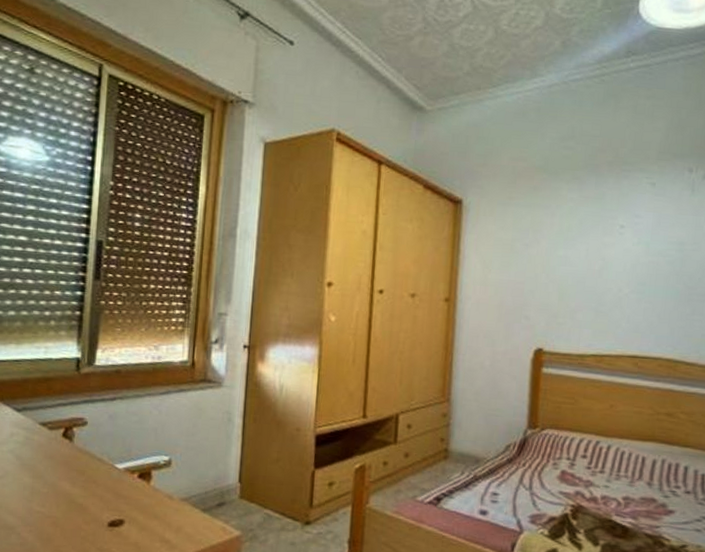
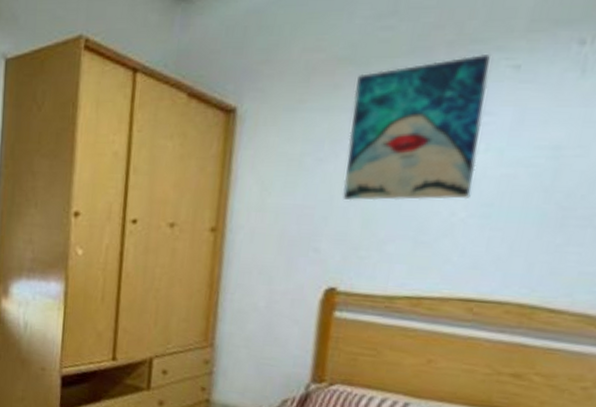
wall art: none [544,173,636,279] -> present [343,55,490,201]

